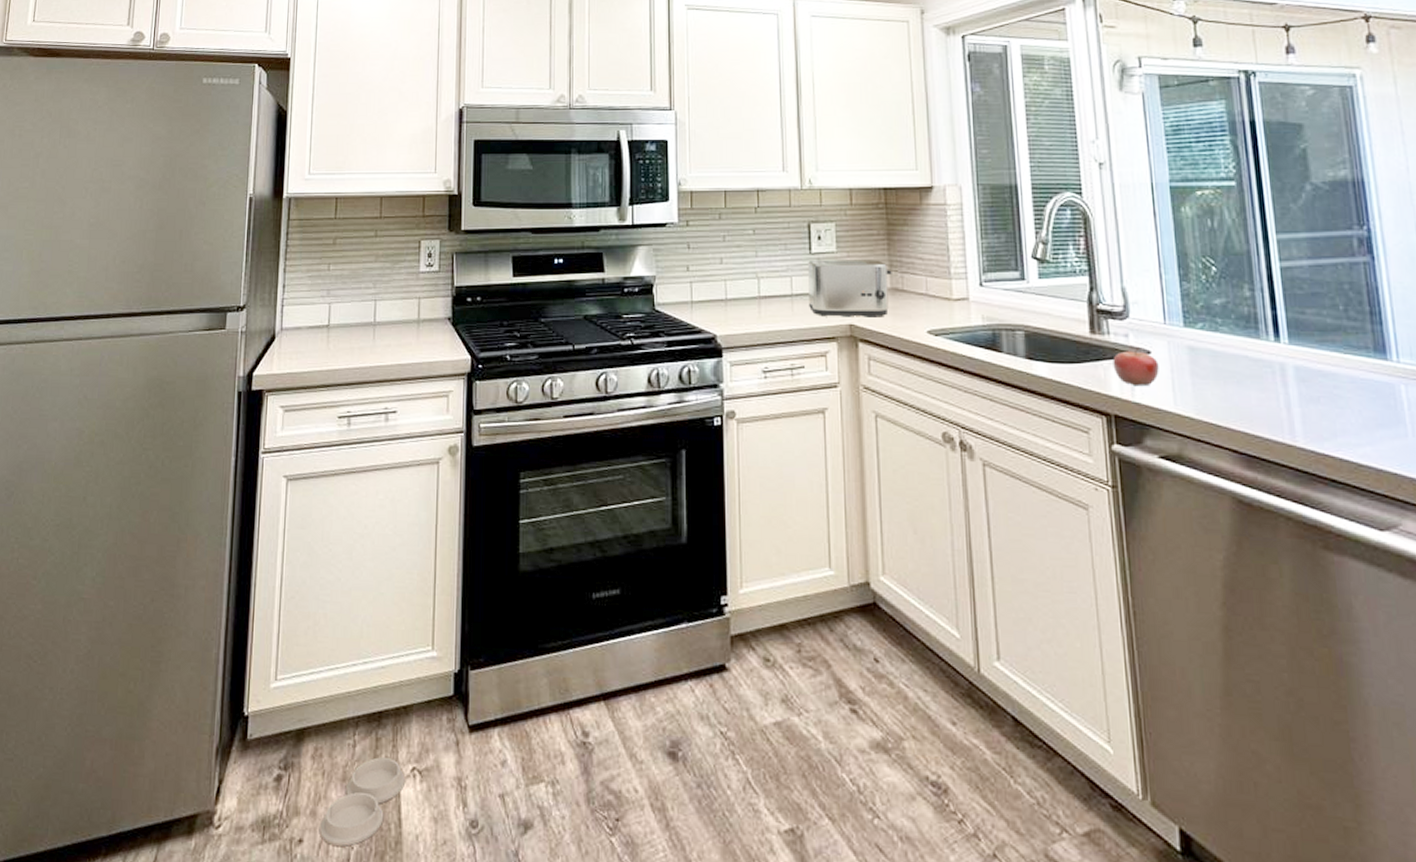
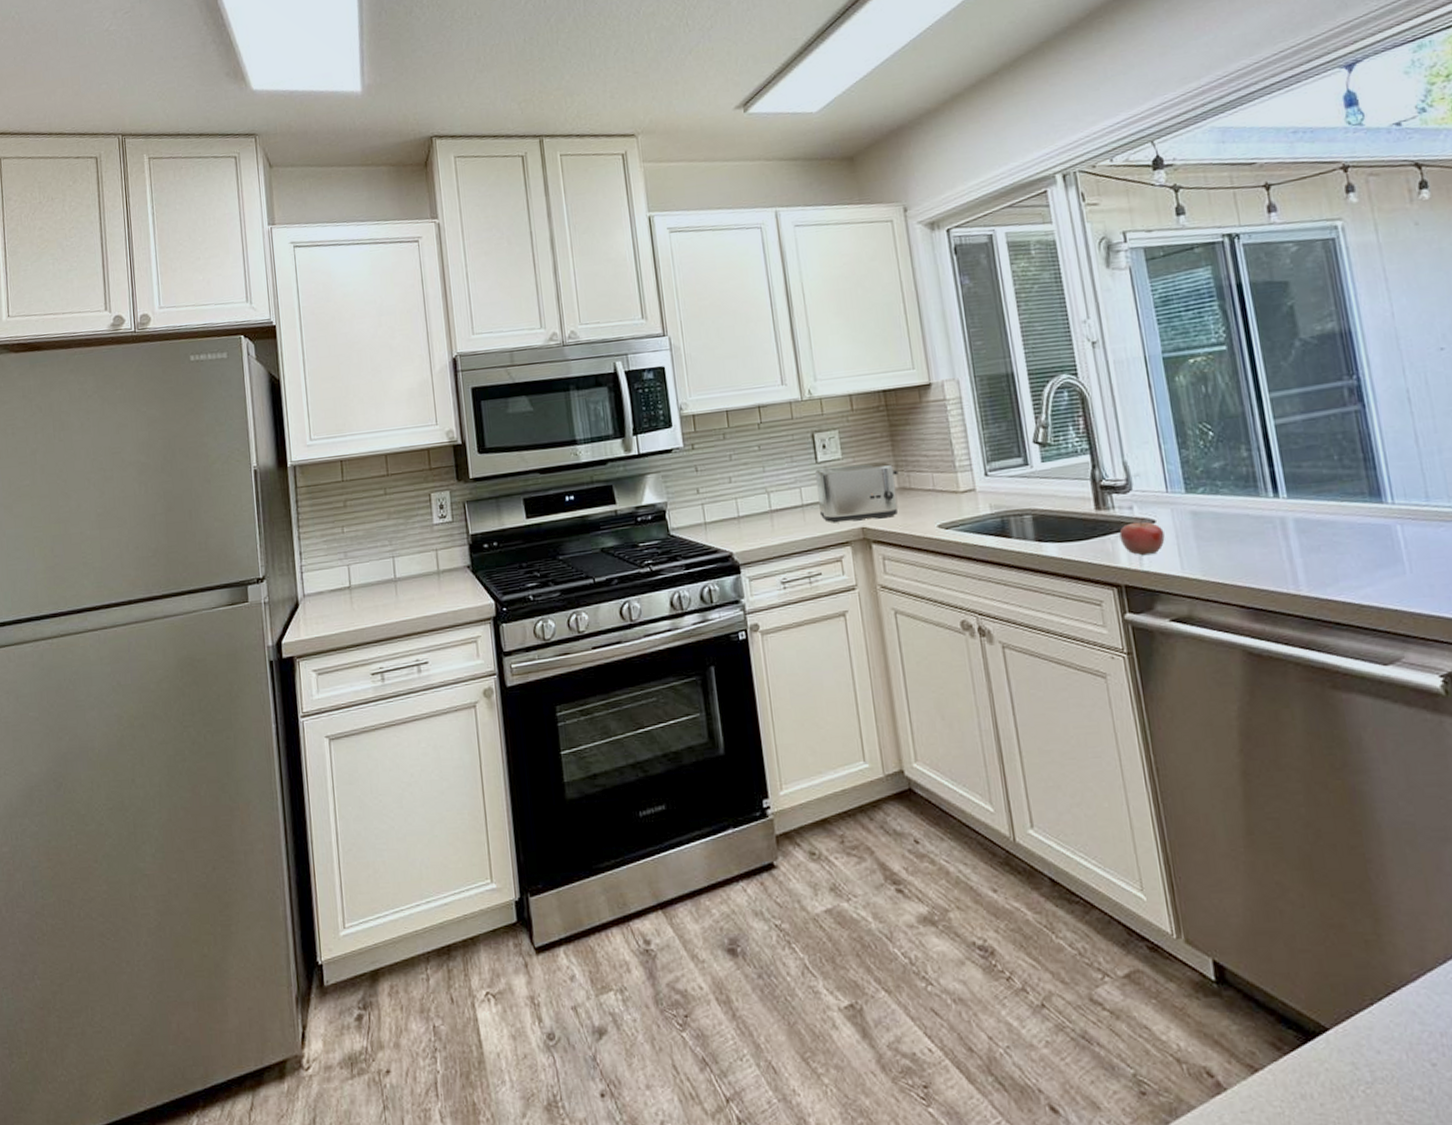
pet bowl: present [319,757,406,847] -> none [404,987,481,1072]

